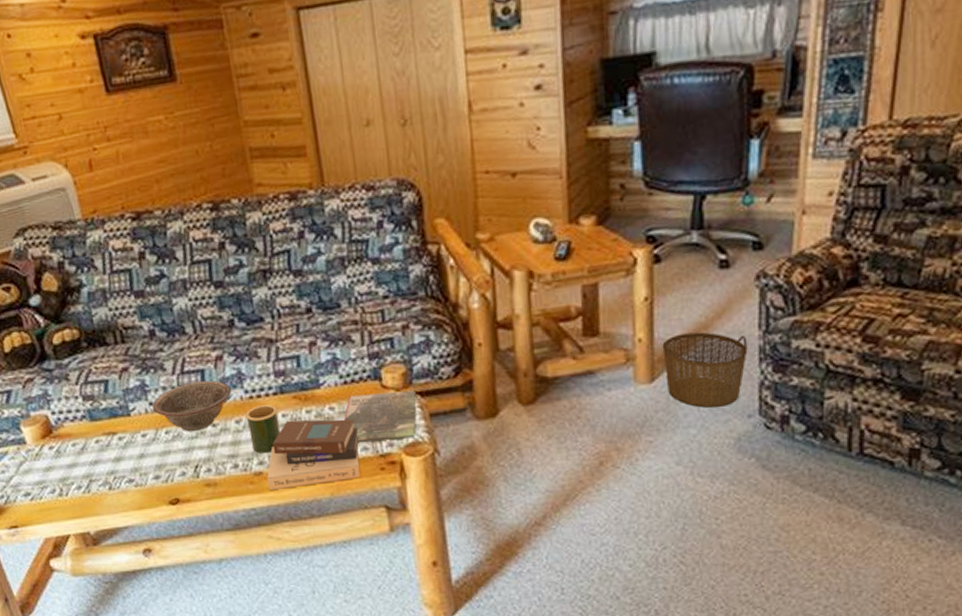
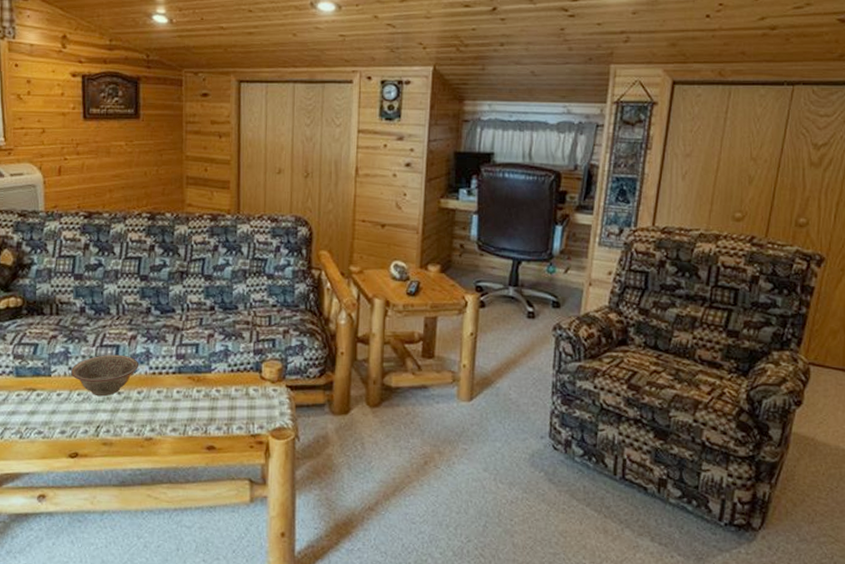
mug: present [245,405,281,453] -> none [147,381,174,422]
books: present [267,419,361,490] -> none [155,396,237,455]
magazine: present [344,390,417,442] -> none [227,382,287,424]
basket: present [662,332,748,408] -> none [480,365,544,428]

